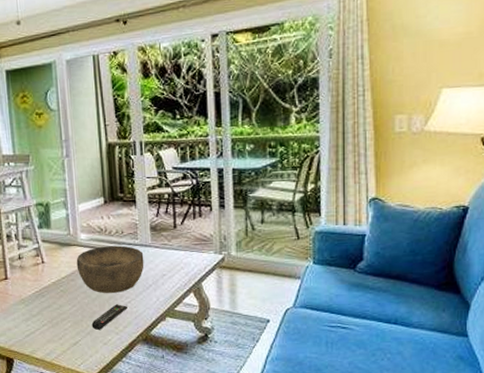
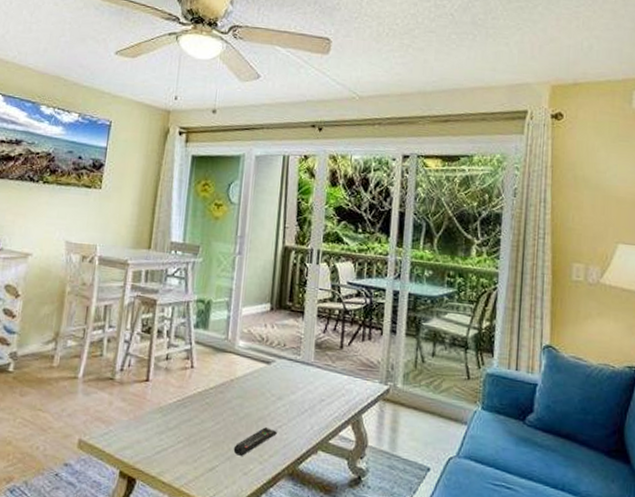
bowl: present [76,245,144,293] -> none [228,357,304,414]

